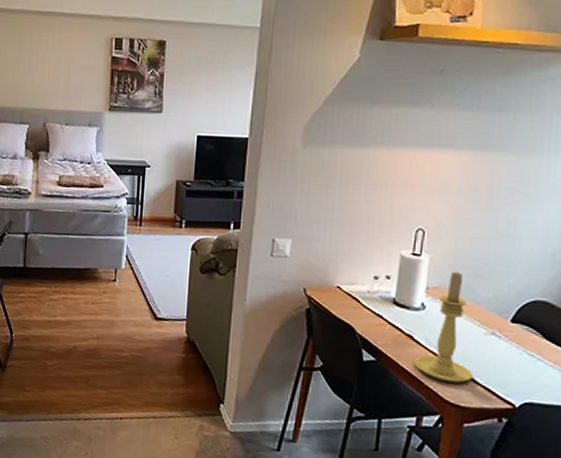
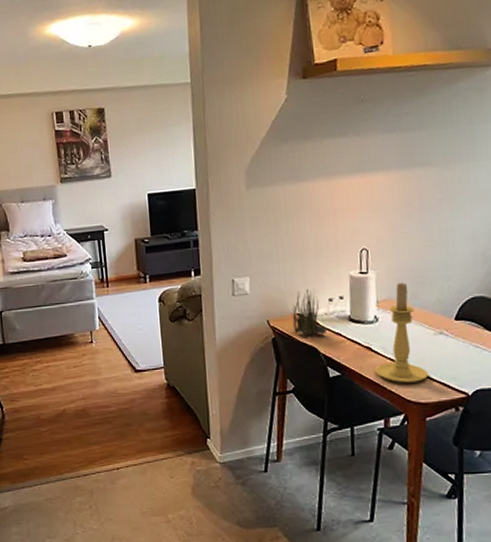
plant: none [331,262,367,314] -> present [291,289,326,335]

